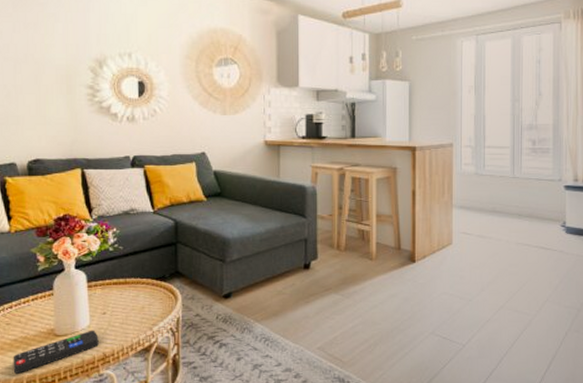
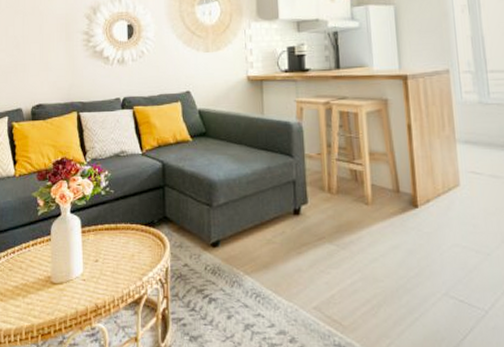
remote control: present [13,330,99,374] -> none [14,278,91,323]

